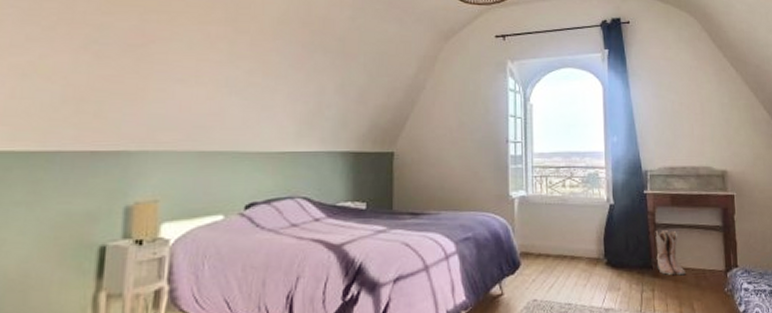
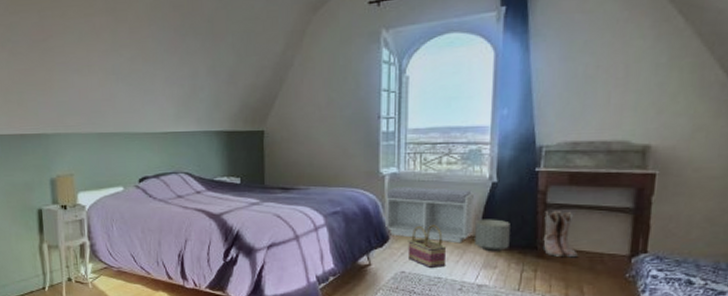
bench: none [514,209,596,266] -> present [384,186,474,244]
basket: none [538,248,575,294] -> present [407,225,447,268]
planter: none [598,240,629,274] -> present [475,219,510,252]

